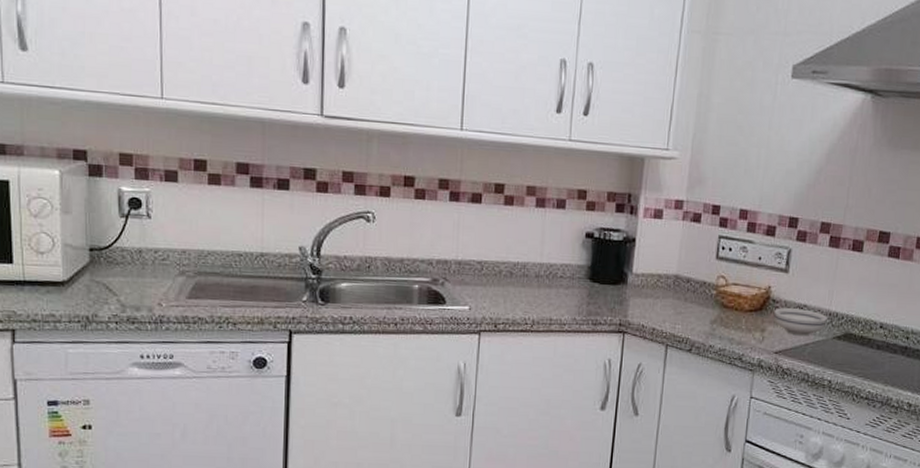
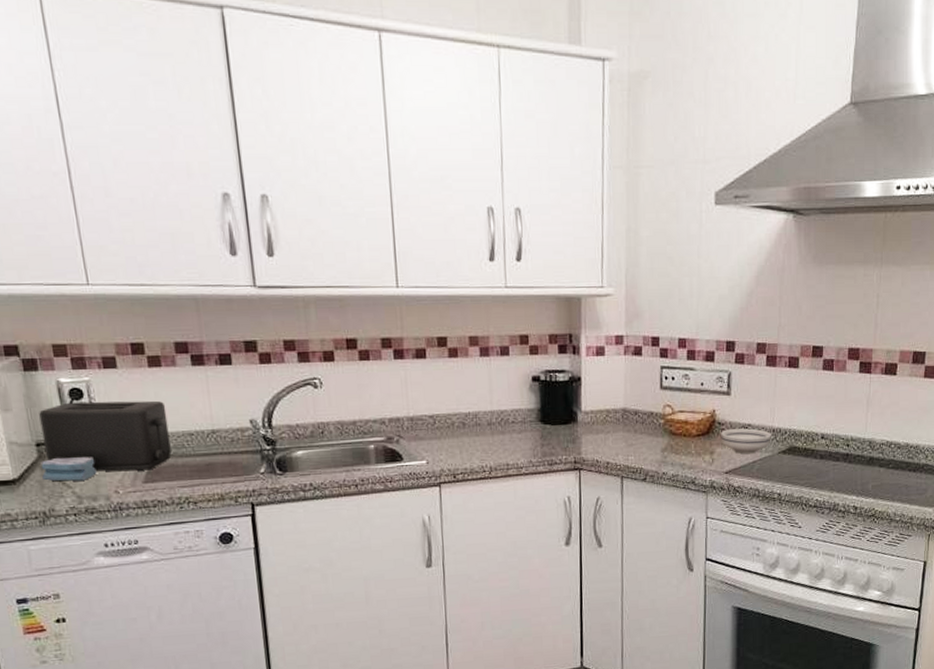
sponge: none [91,264,144,290] -> present [41,457,97,482]
toaster: none [97,211,219,286] -> present [39,400,172,472]

